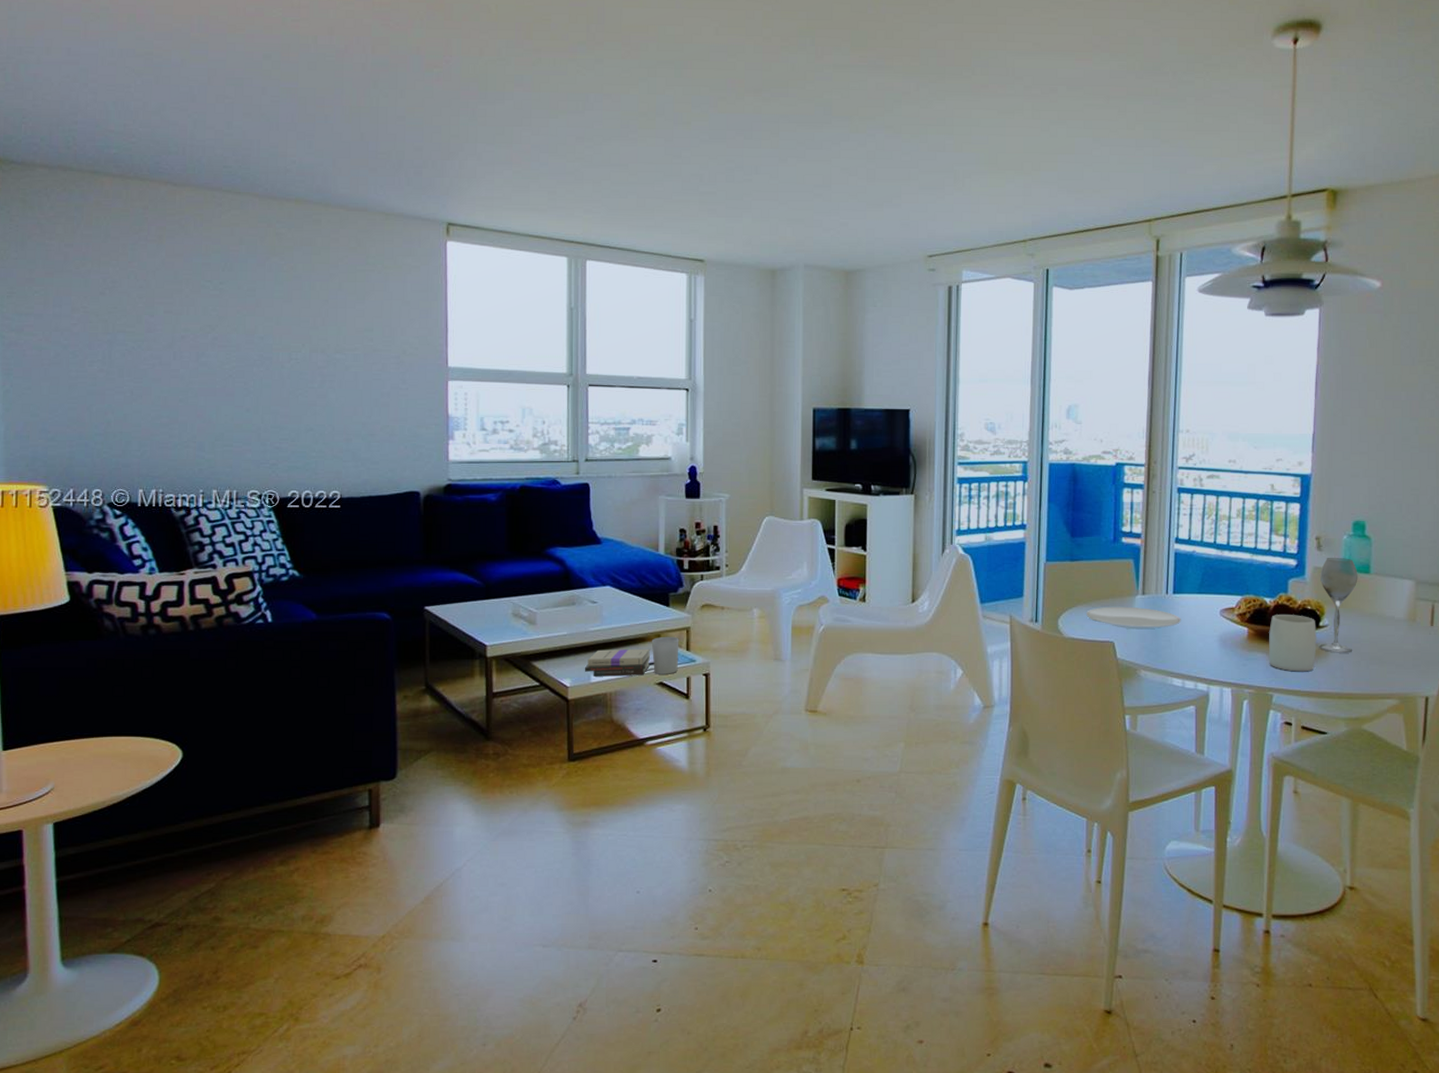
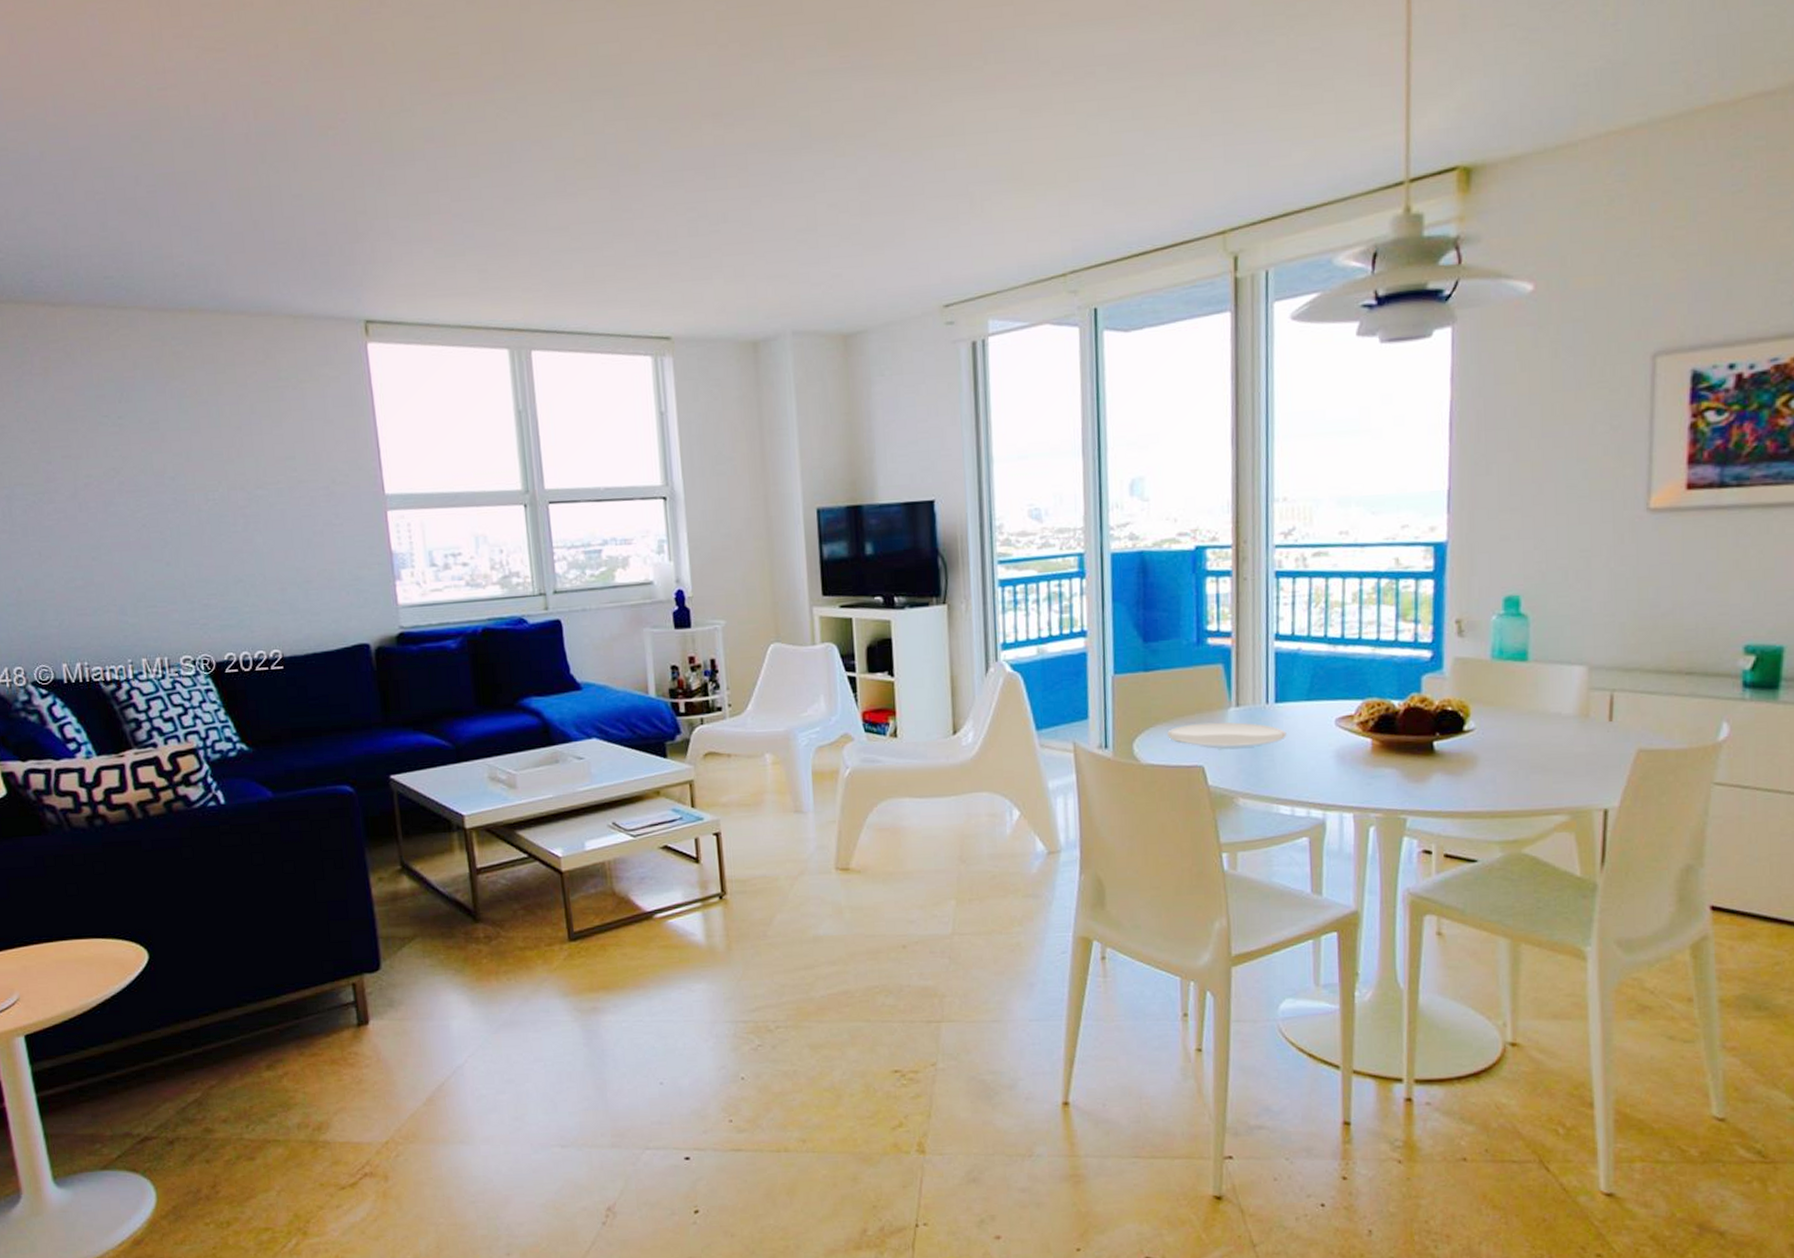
books: present [584,648,651,677] -> none [576,808,651,844]
candle holder: present [651,636,679,674] -> none [650,792,684,837]
mug: present [1269,615,1317,672] -> none [1399,718,1461,789]
wineglass: present [1319,558,1358,653] -> none [1463,644,1512,763]

